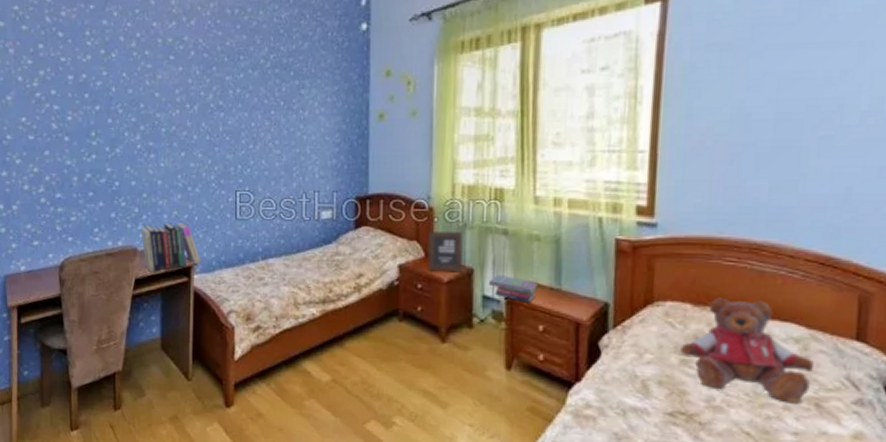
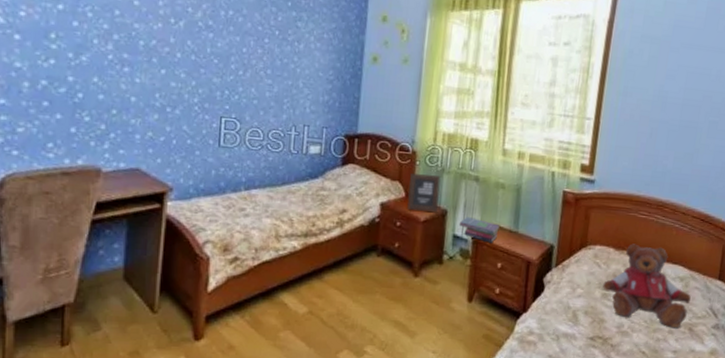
books: present [140,221,202,273] -> none [106,143,178,197]

